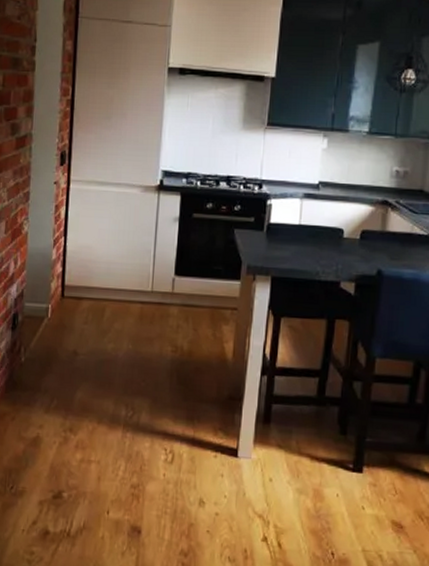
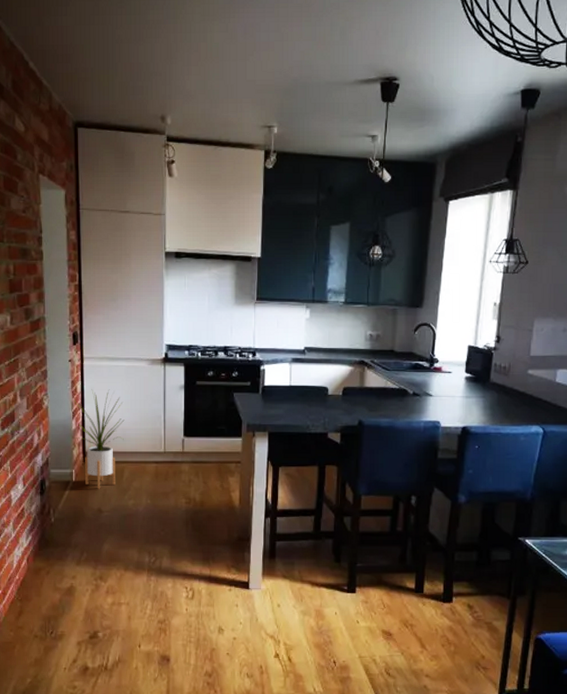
house plant: none [53,216,110,328] -> present [73,389,125,489]

